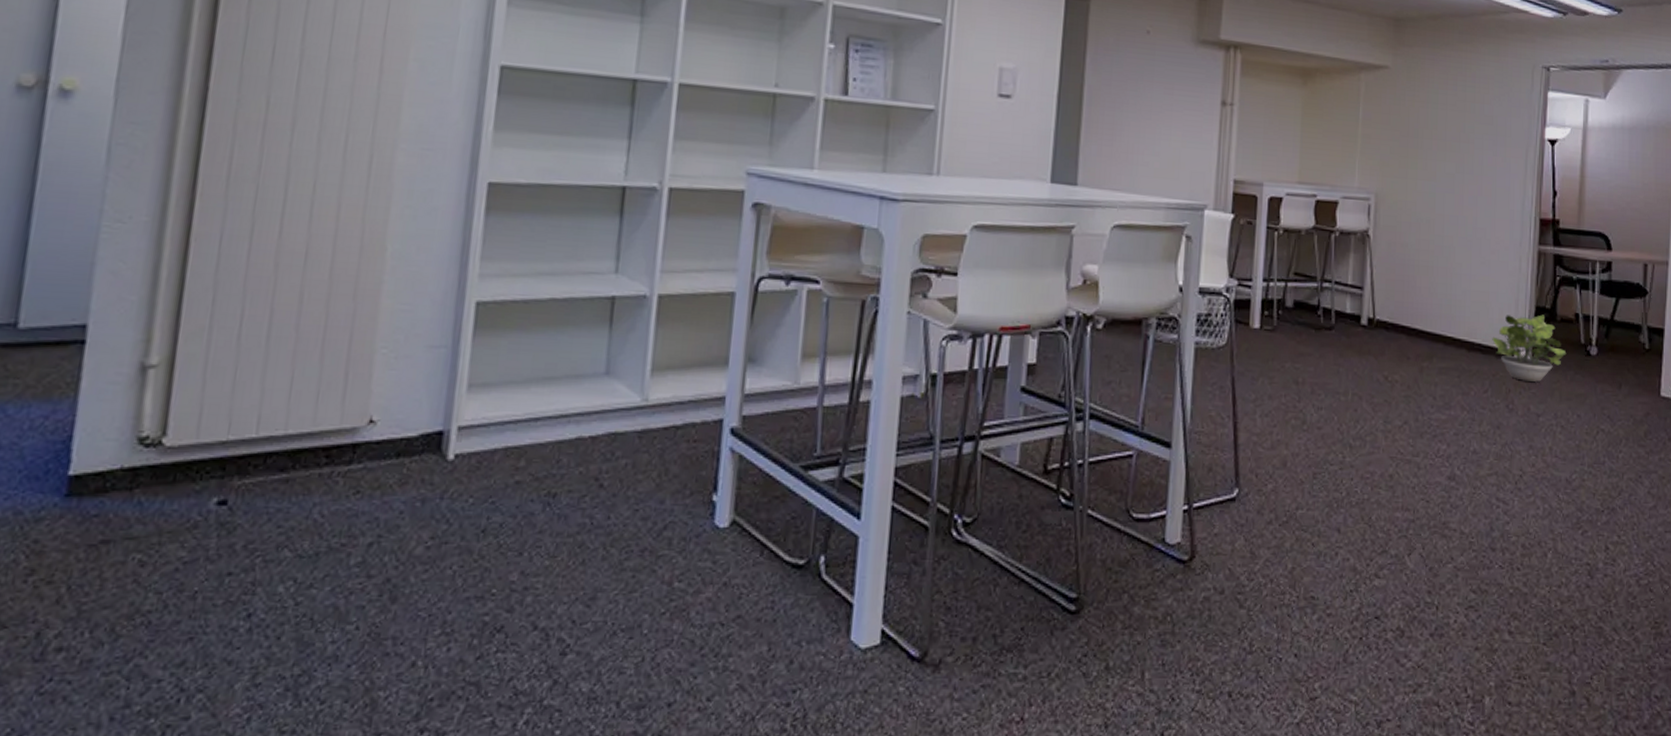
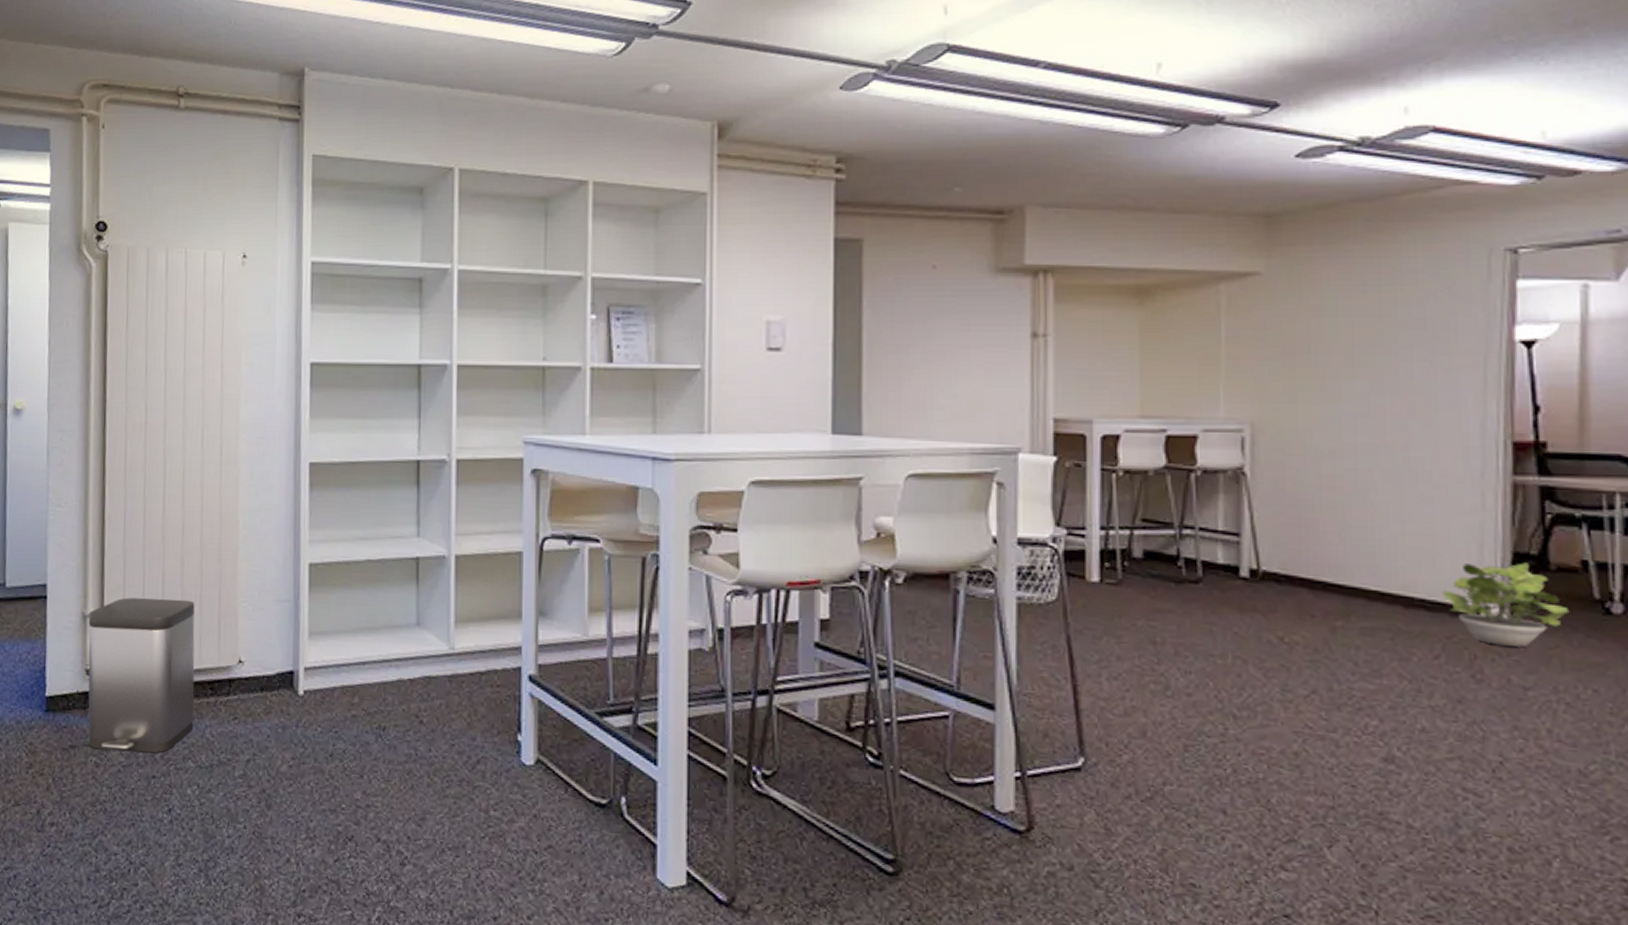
pedal bin: none [132,342,314,543] -> present [88,597,195,754]

